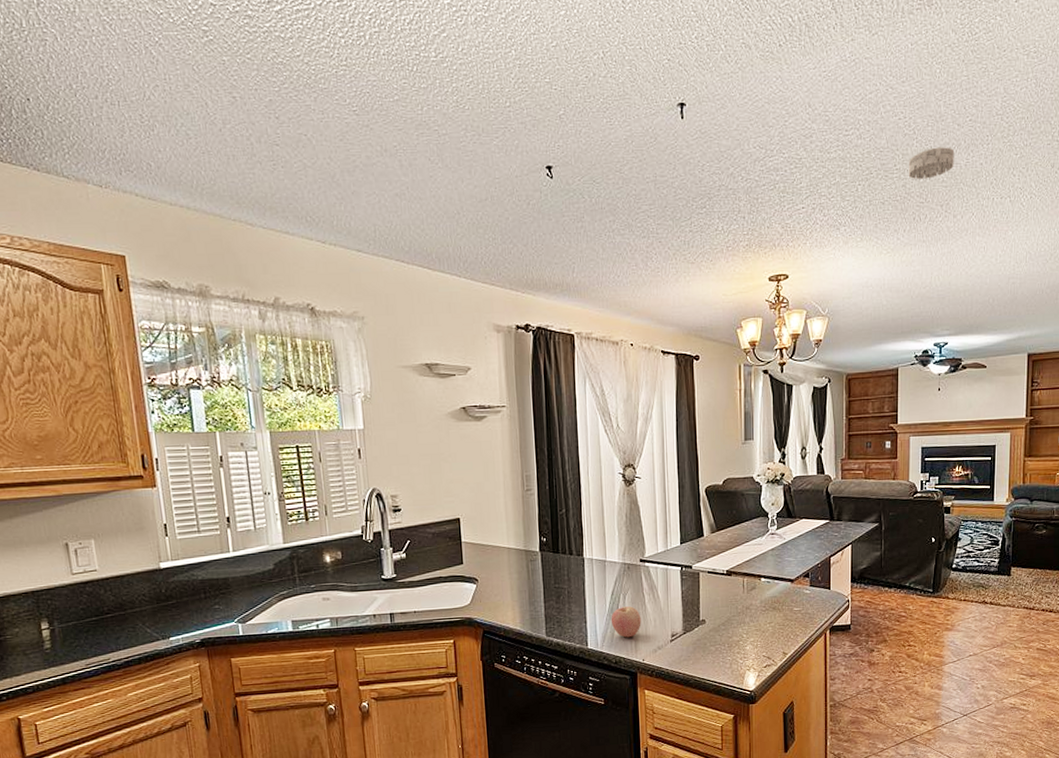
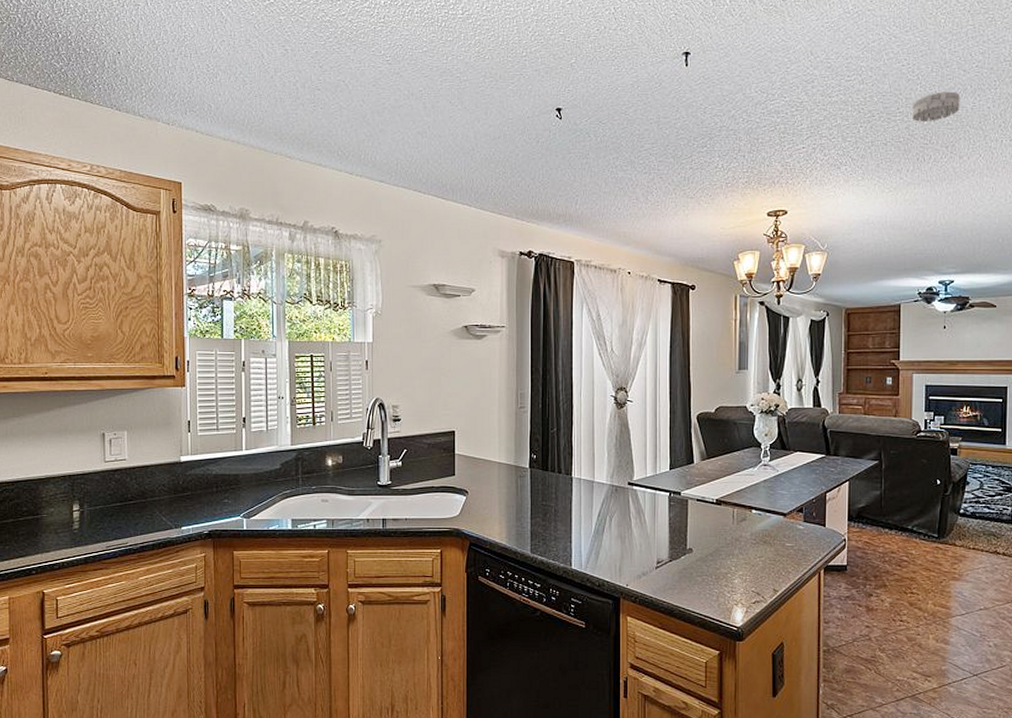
apple: present [611,606,641,638] -> none [596,529,627,561]

